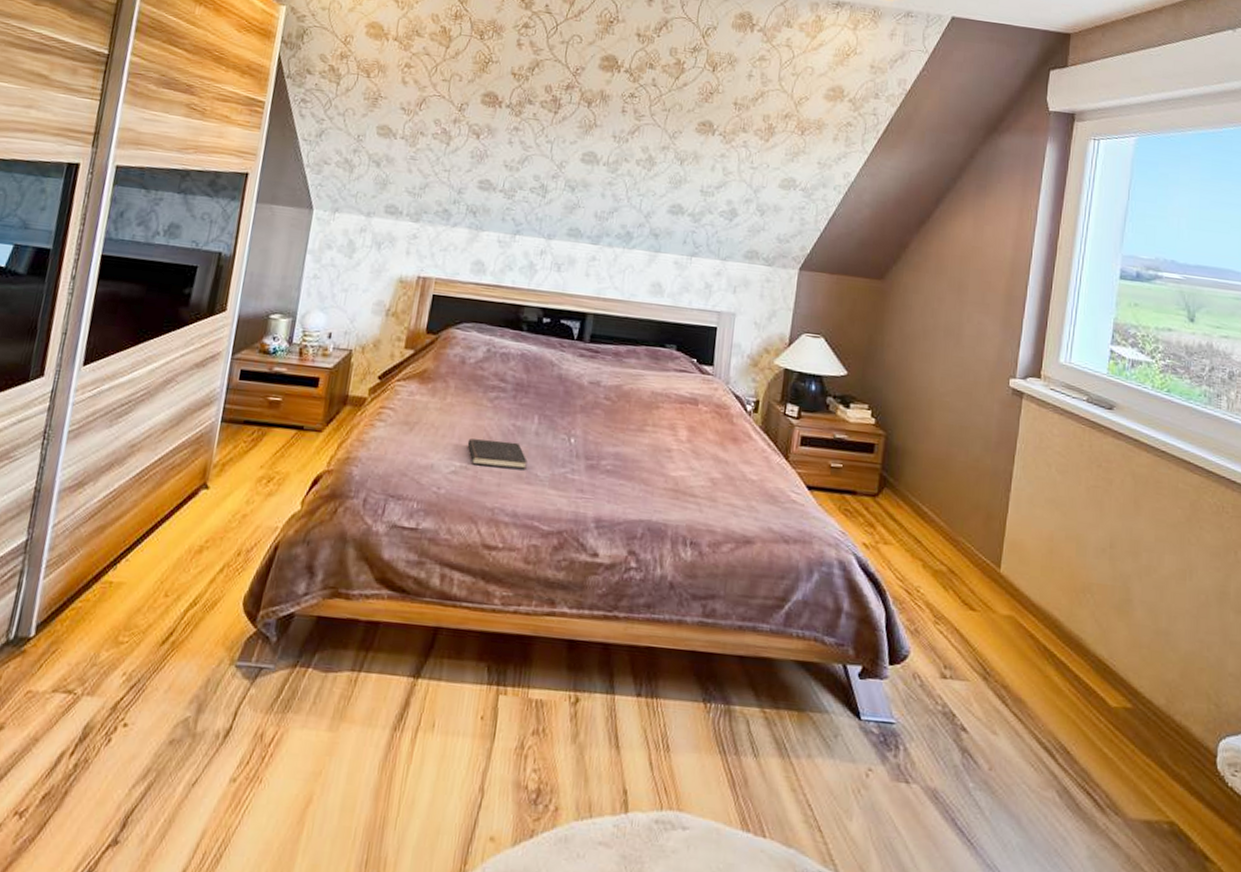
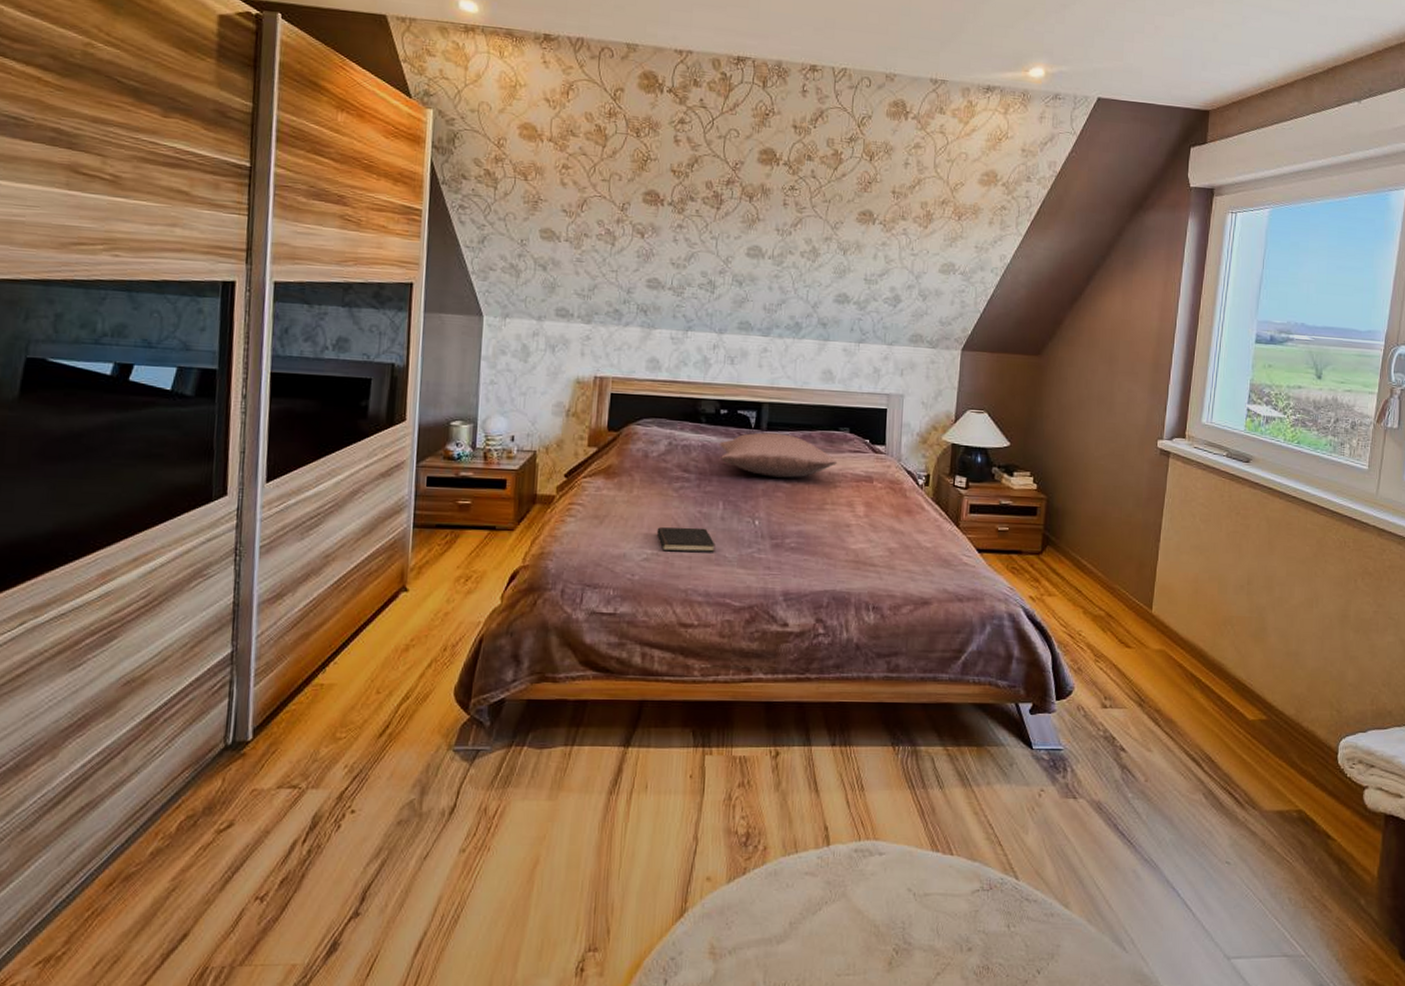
pillow: none [539,344,661,395] -> present [719,432,837,478]

